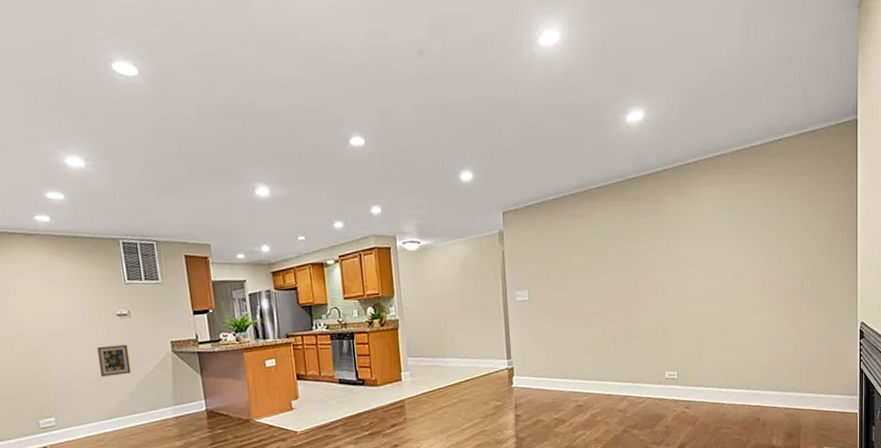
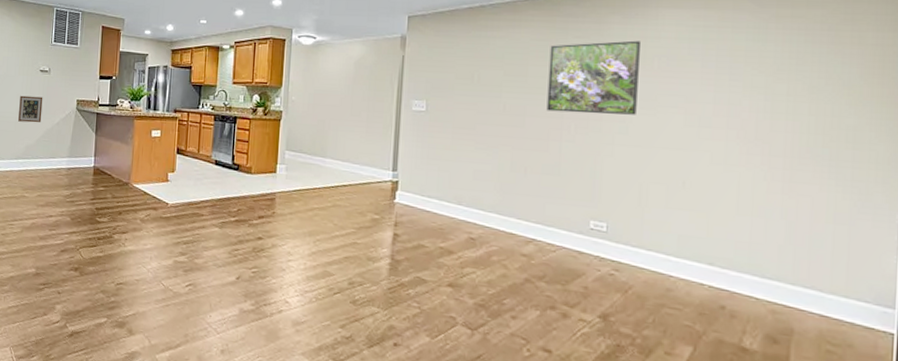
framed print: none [622,215,690,285] -> present [546,40,640,115]

